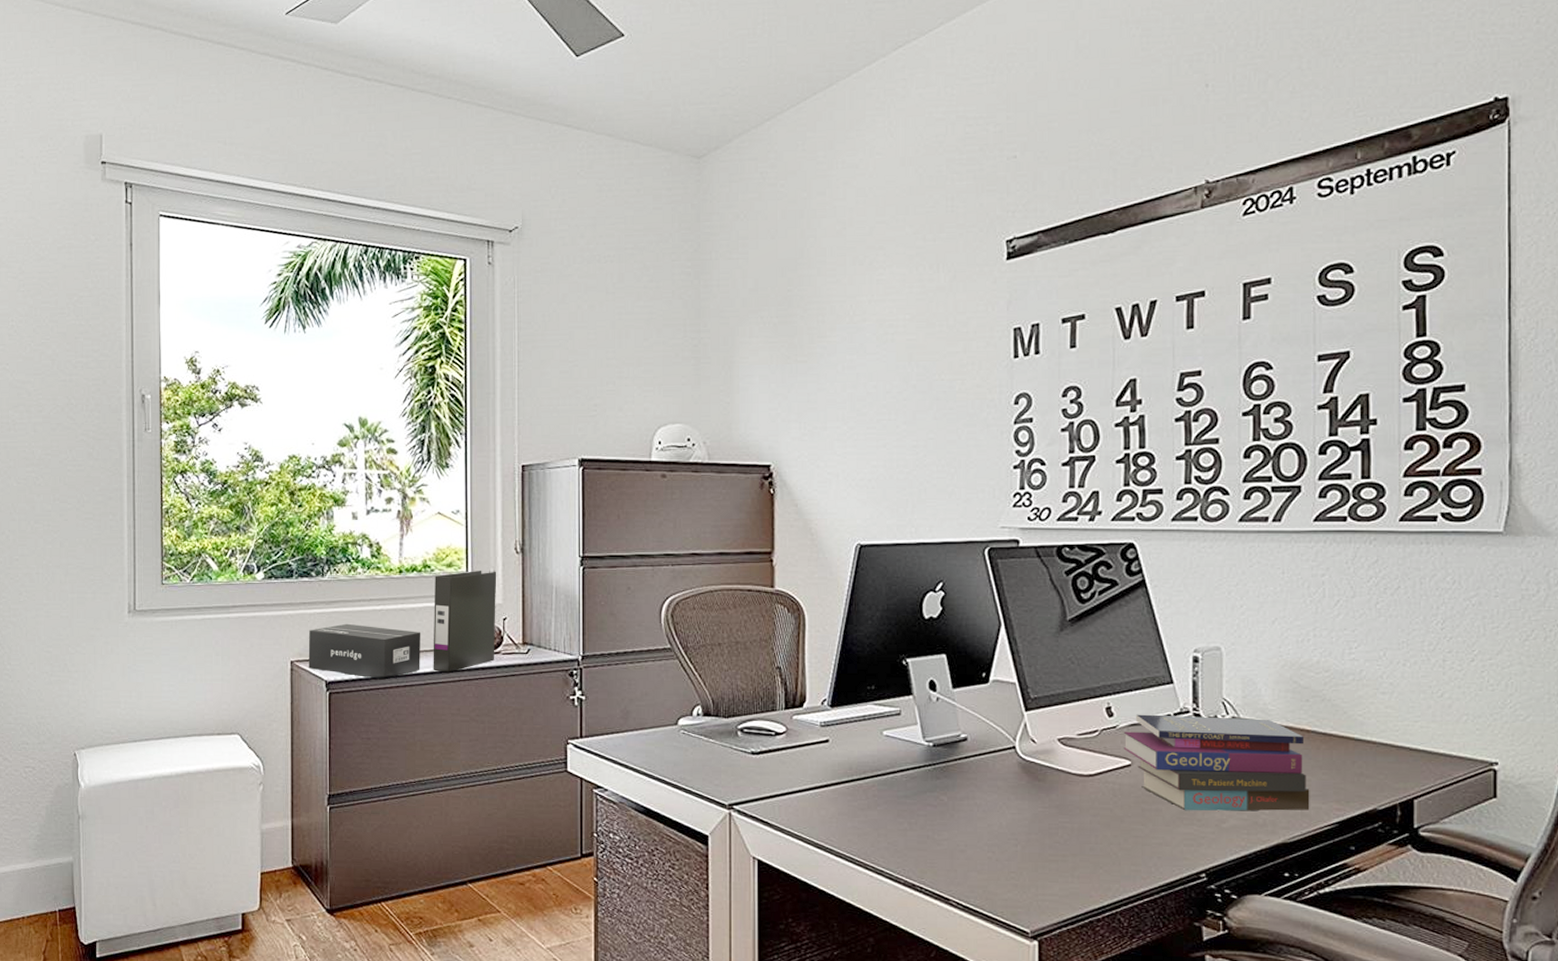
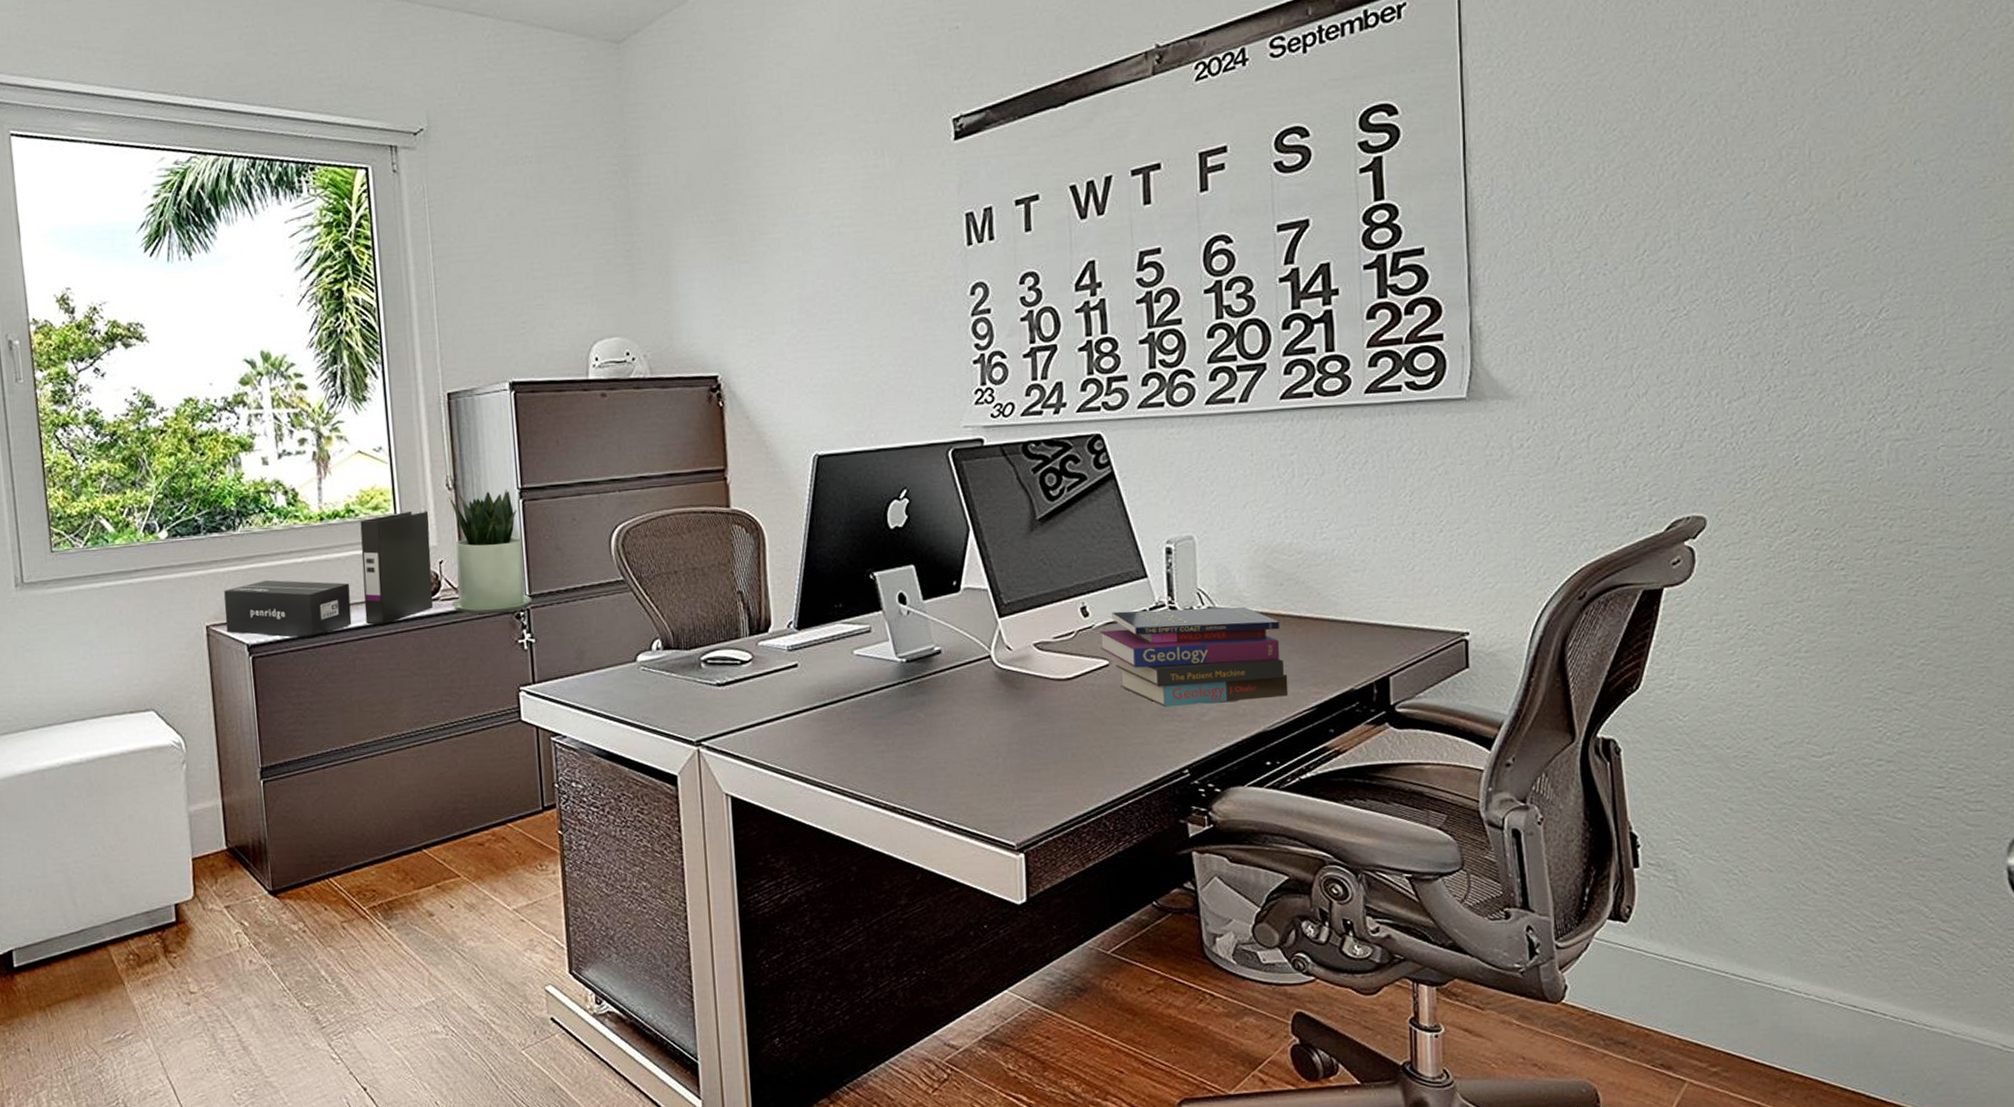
planter: none [511,556,585,671] -> present [449,488,532,615]

